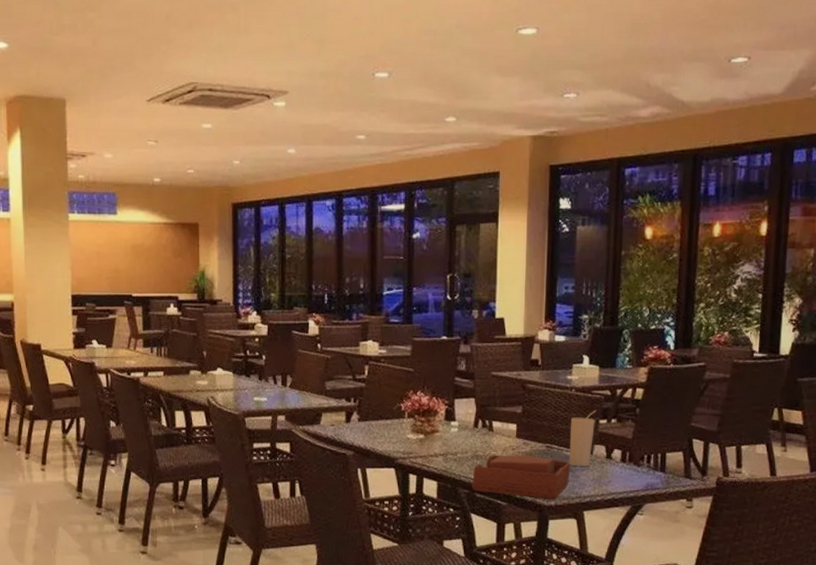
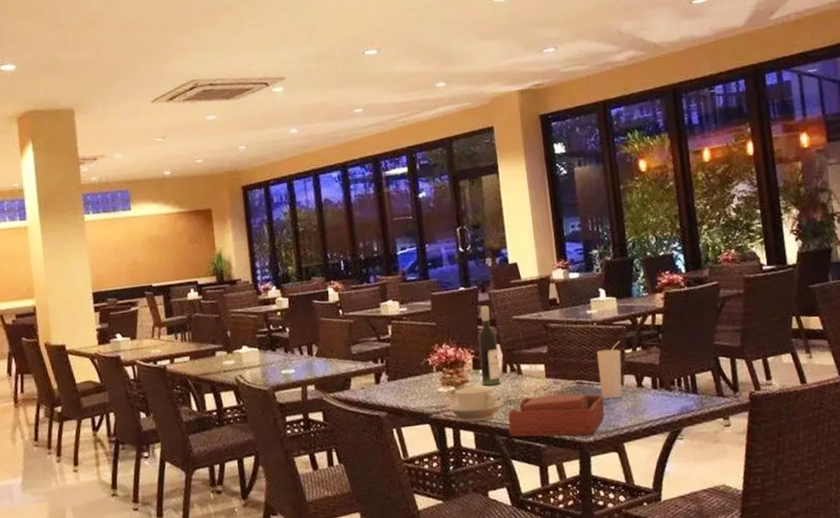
cup: none [414,438,469,472] -> present [447,386,502,422]
bottle: none [451,358,473,439] -> present [477,305,501,387]

